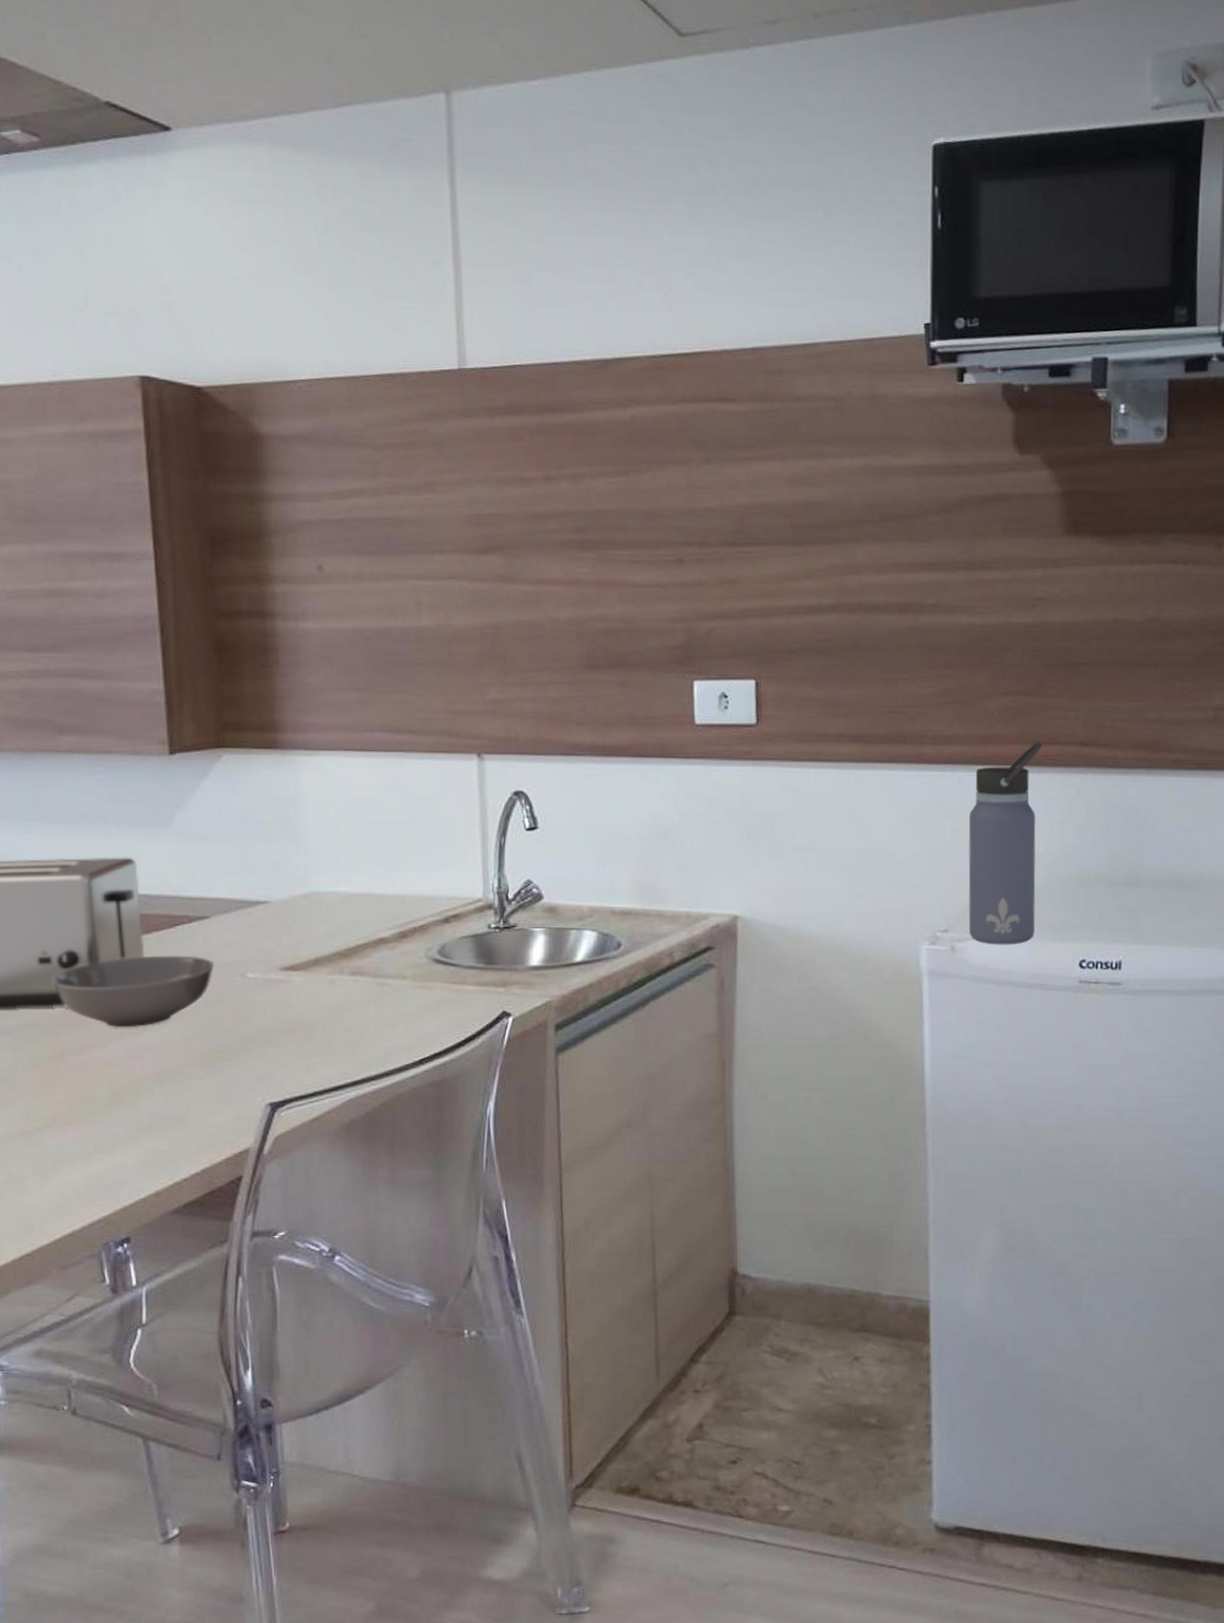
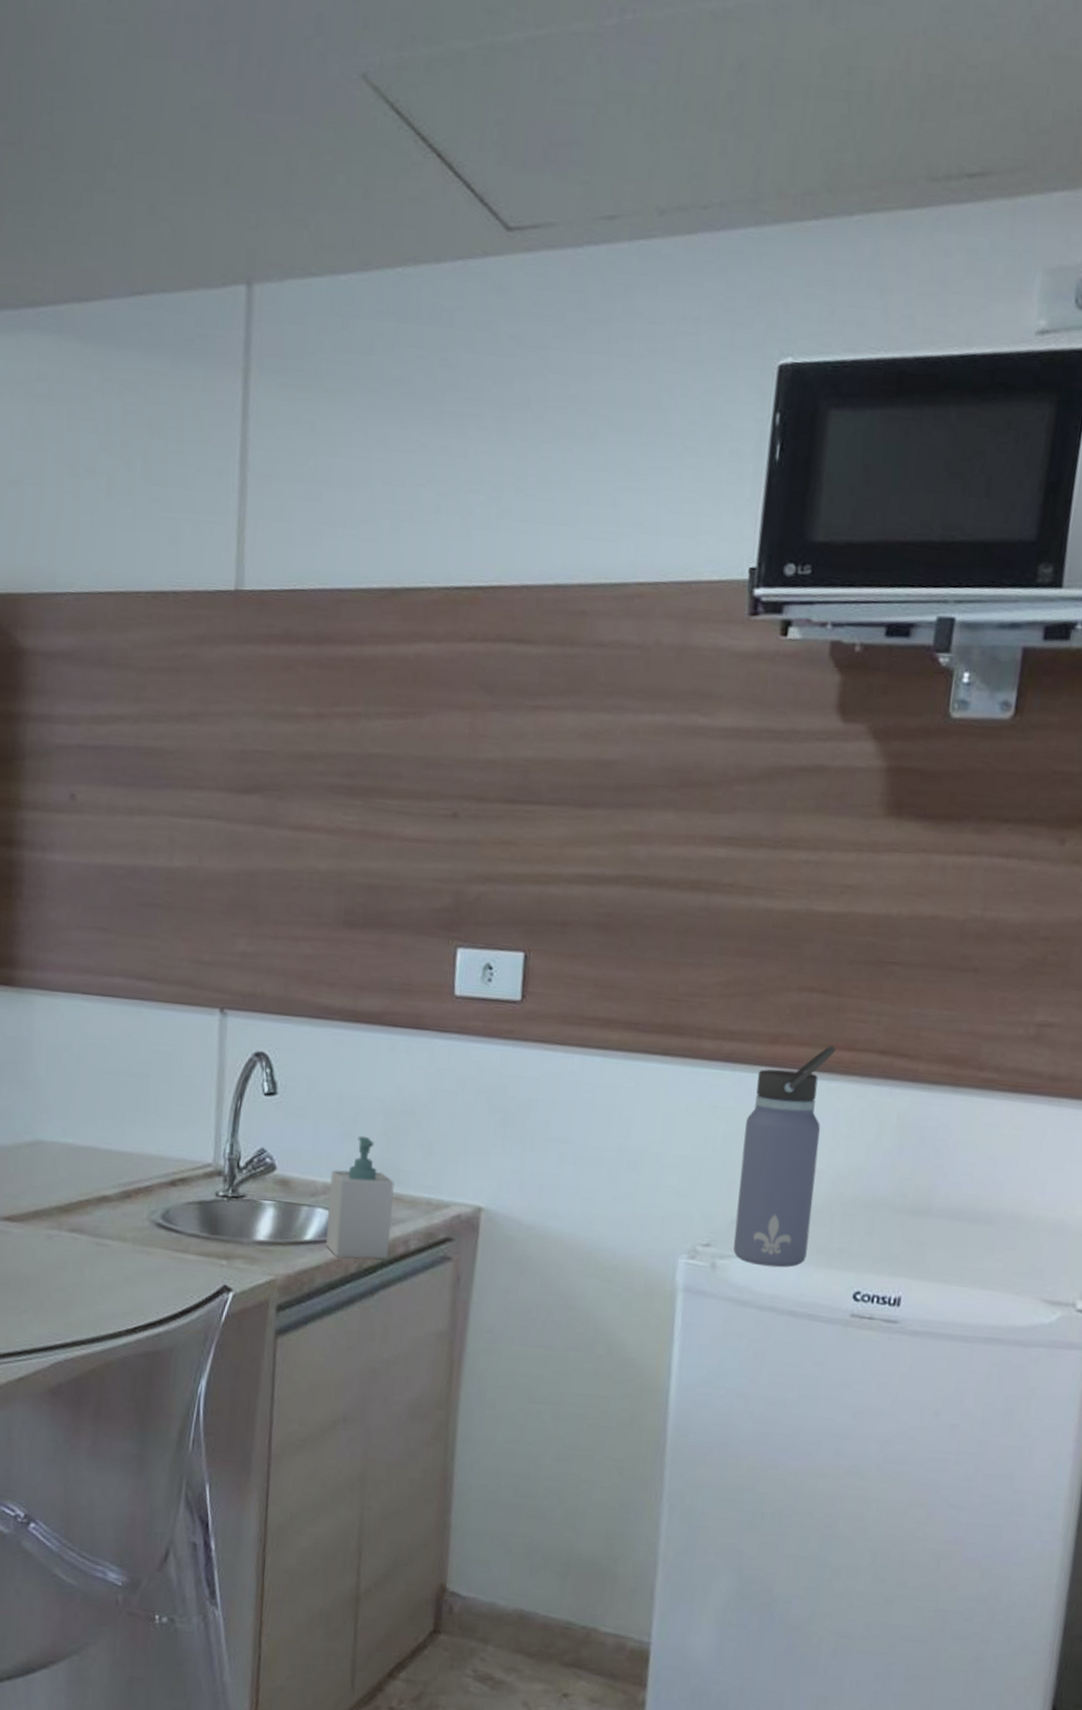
soap bottle: none [595,860,656,975] -> present [326,1135,394,1260]

